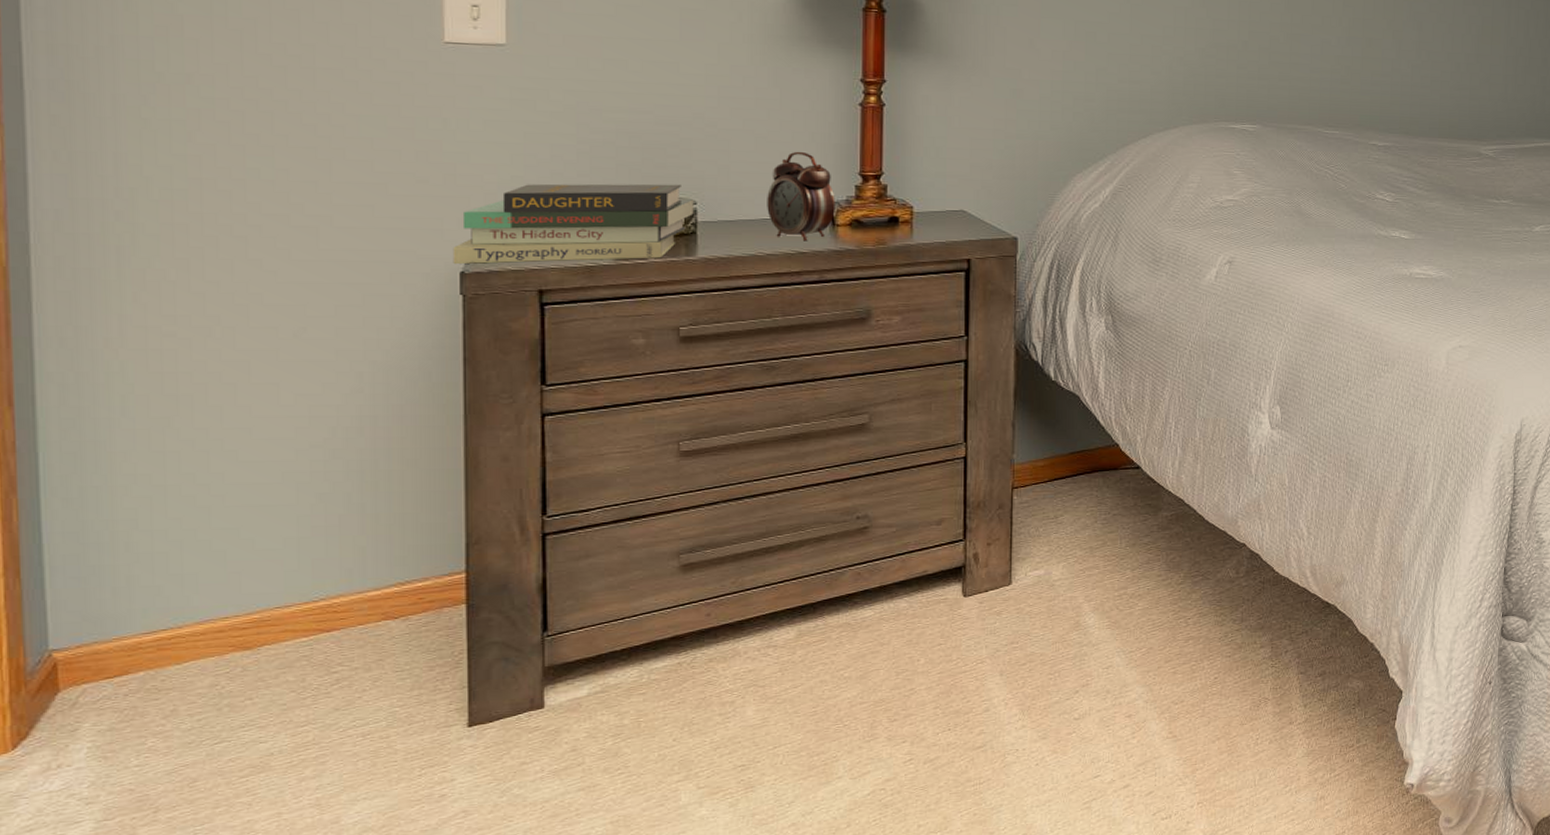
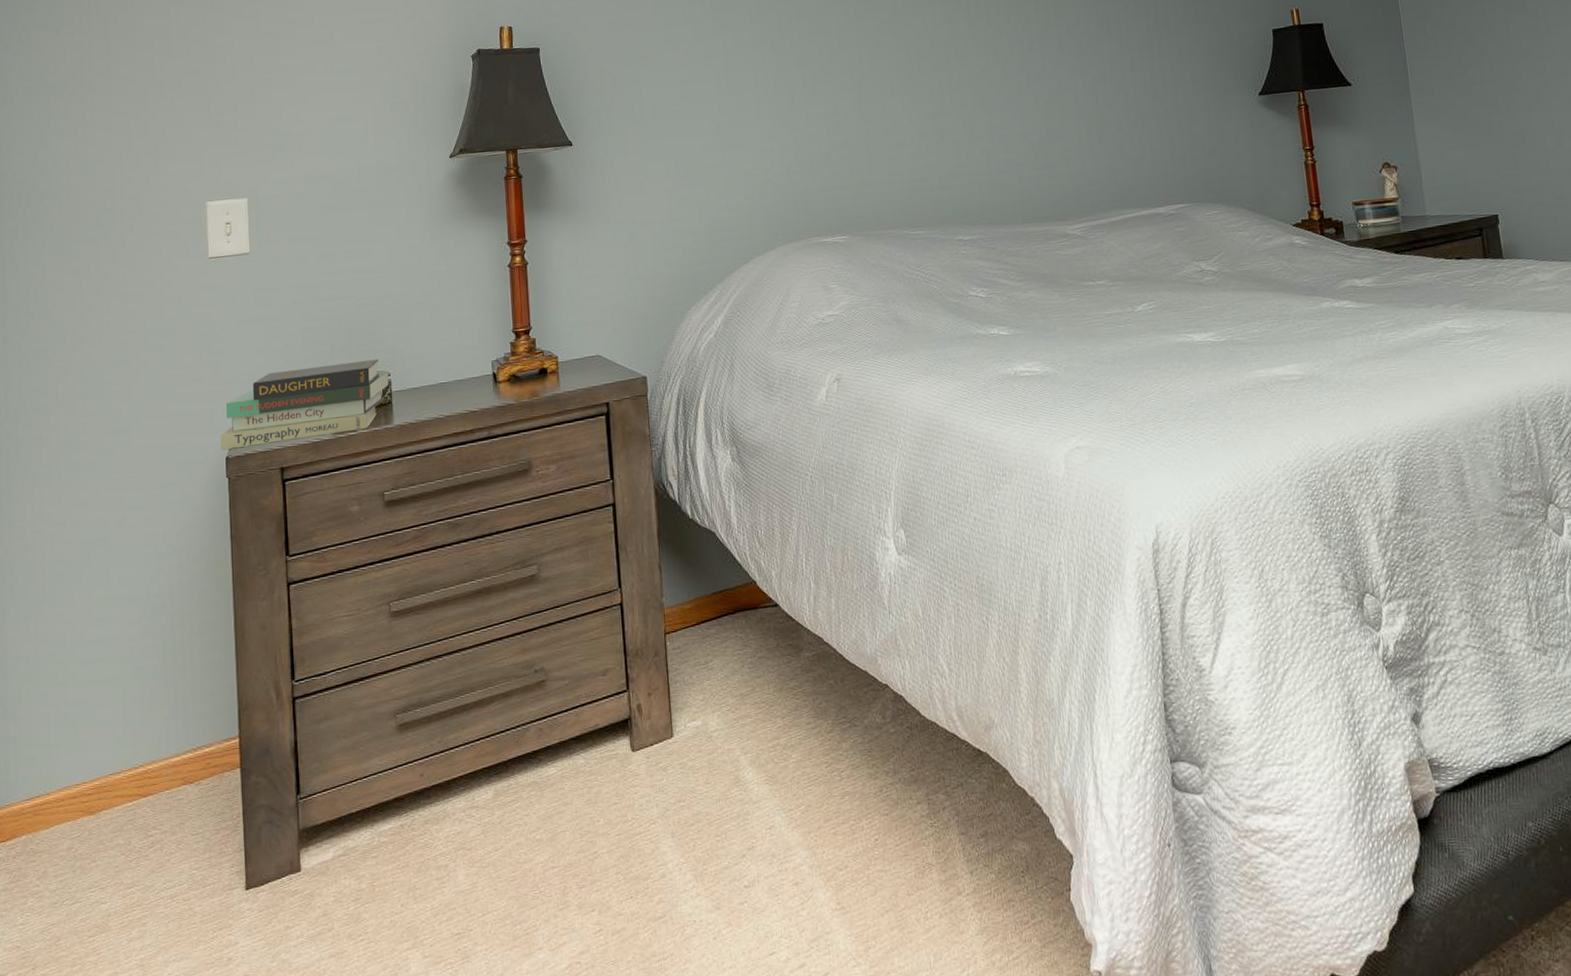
alarm clock: present [767,151,835,242] -> none [442,316,496,401]

